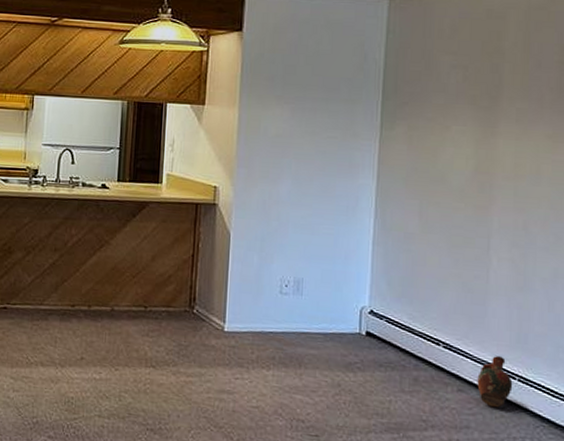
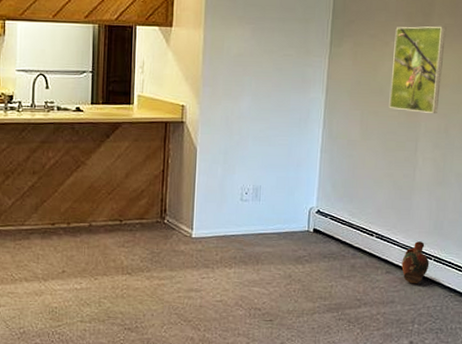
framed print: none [452,110,519,207] -> present [389,26,447,113]

